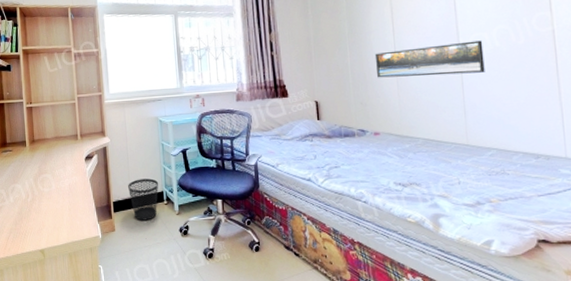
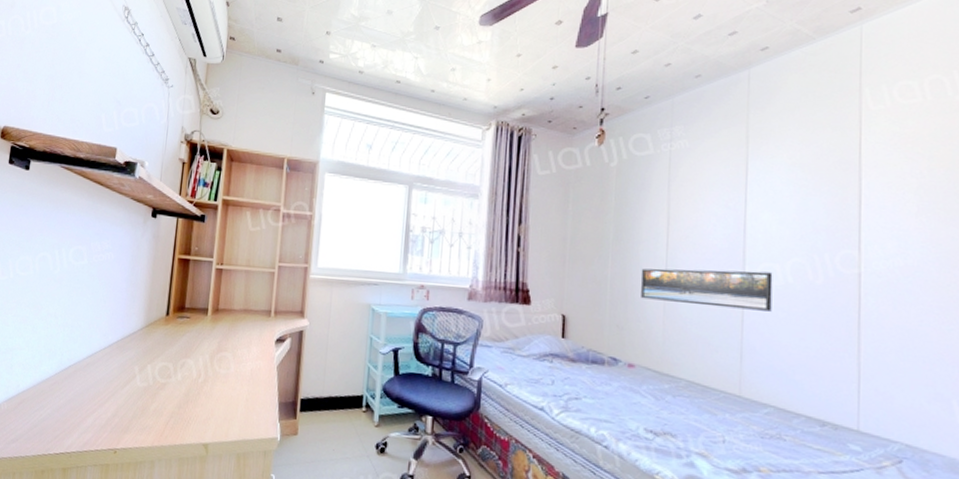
wastebasket: present [128,178,159,221] -> none [321,375,359,428]

